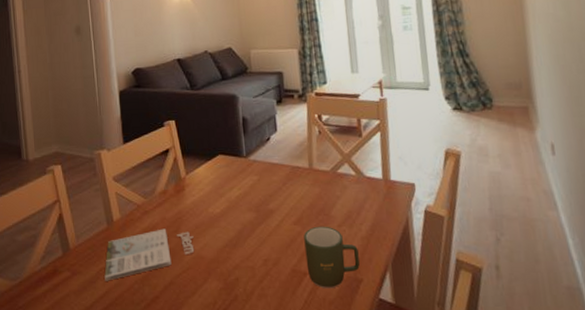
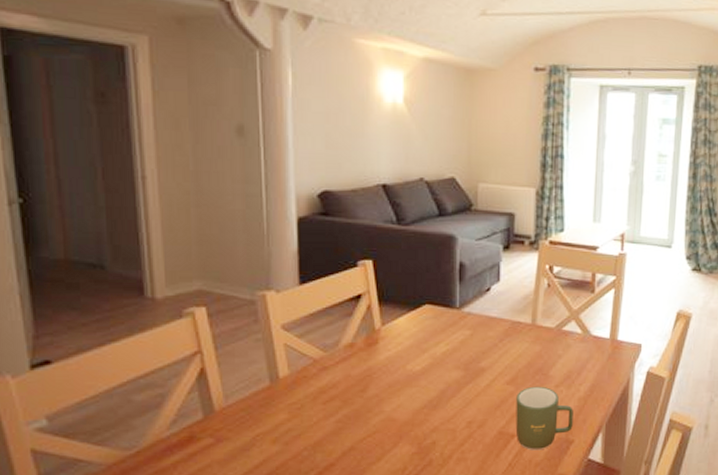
magazine: present [104,228,195,281] -> none [262,387,385,448]

